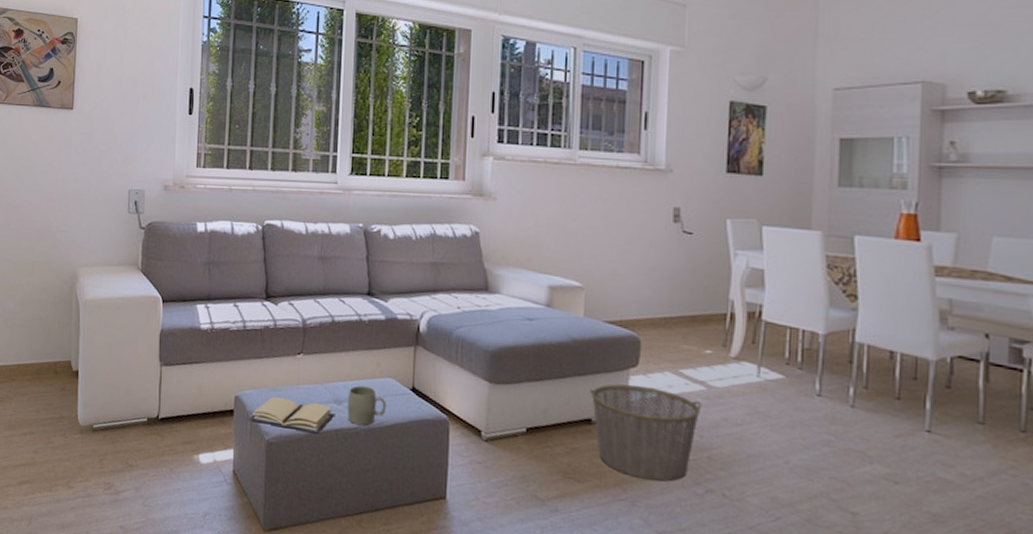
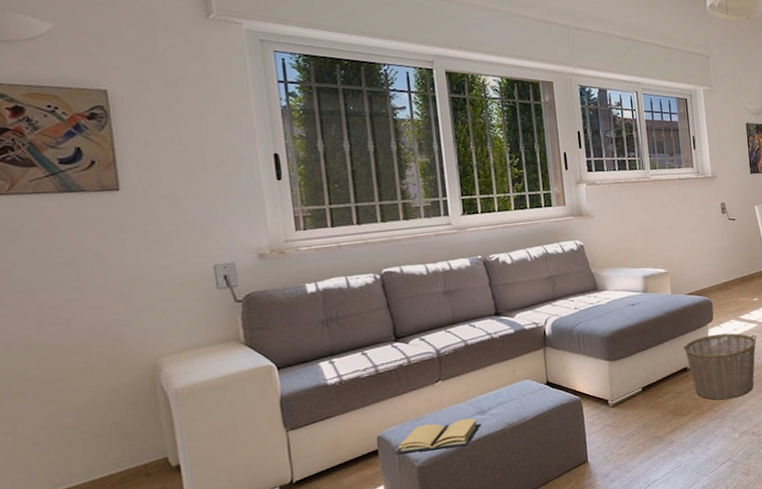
mug: present [347,385,386,425] -> none [490,392,527,427]

